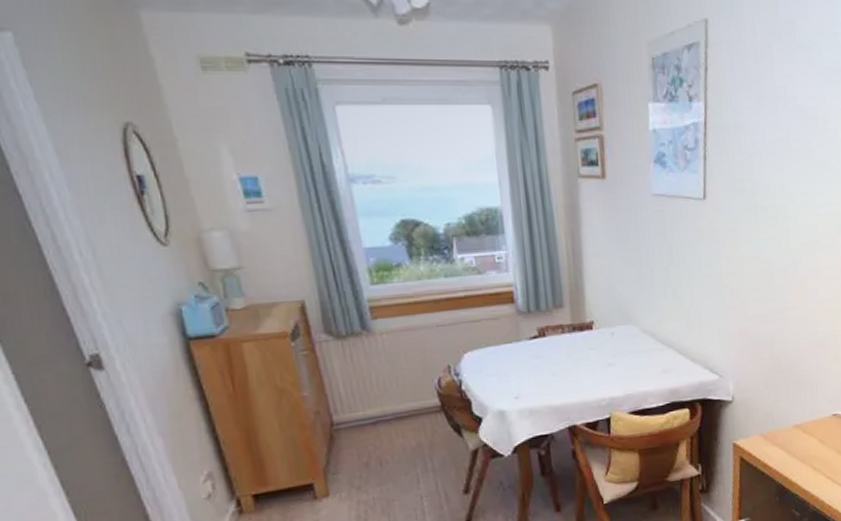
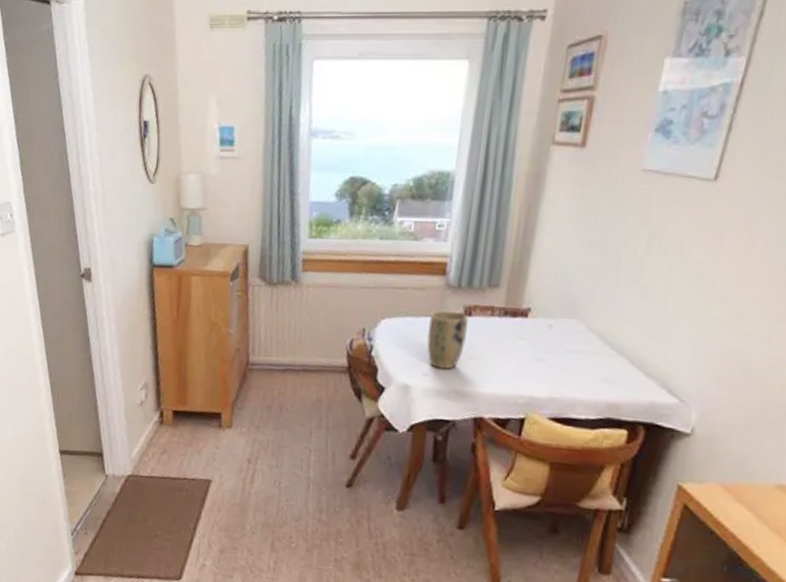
plant pot: none [509,334,546,390] -> present [427,310,468,370]

